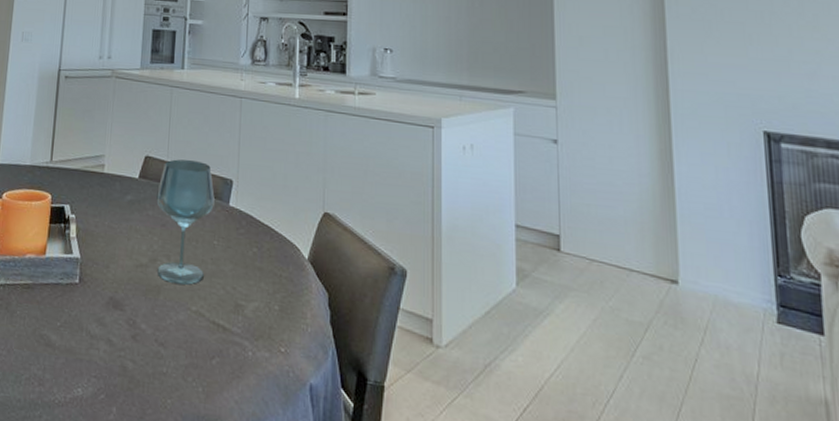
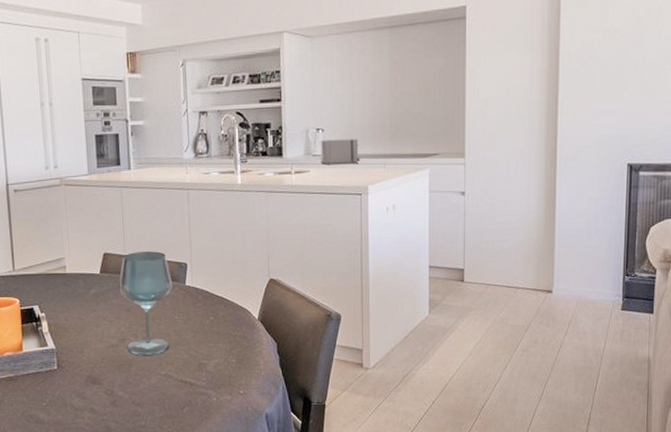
toaster: none [388,61,433,92] -> present [320,138,360,166]

